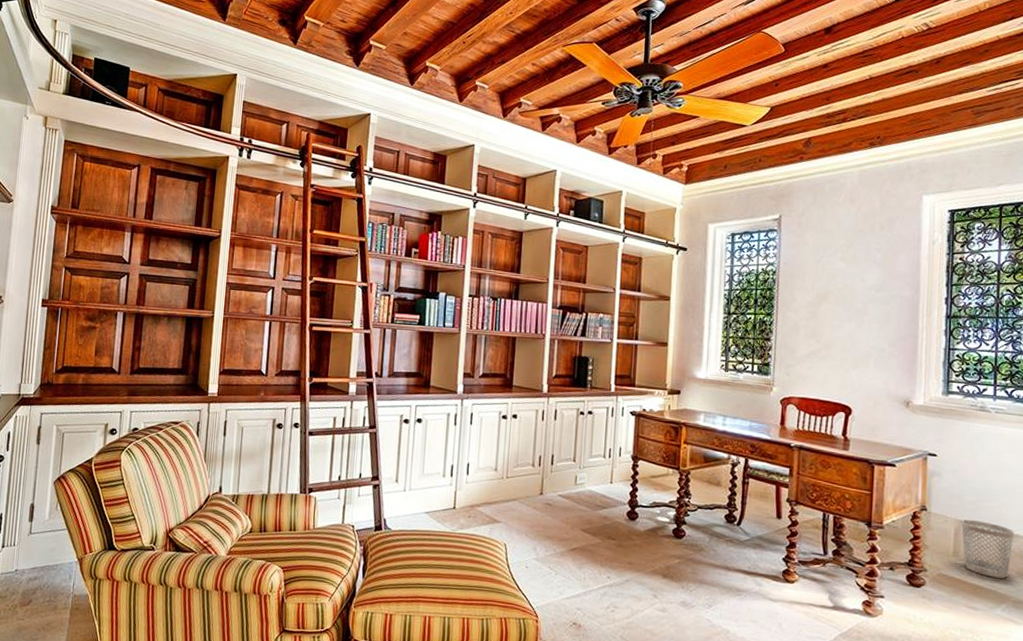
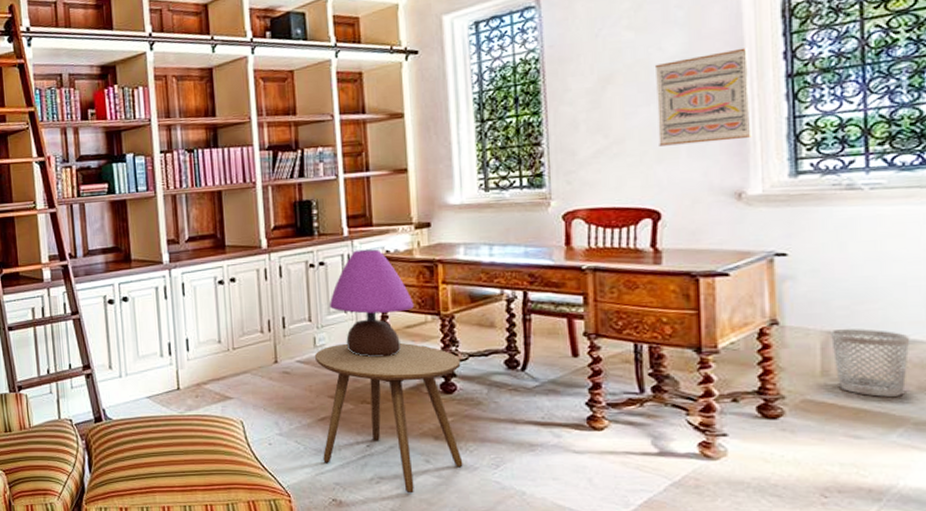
side table: none [570,484,691,624] -> present [315,343,463,494]
table lamp: none [591,405,660,501] -> present [329,249,414,357]
wall art: none [855,290,923,360] -> present [654,47,752,146]

